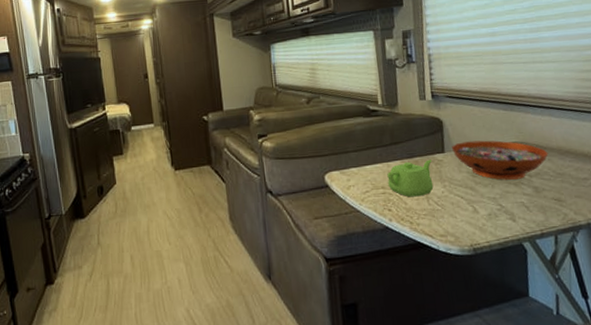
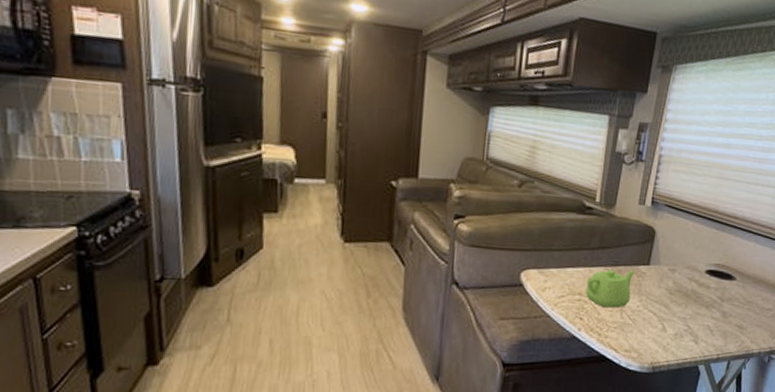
decorative bowl: present [452,140,549,180] -> none [657,256,744,302]

